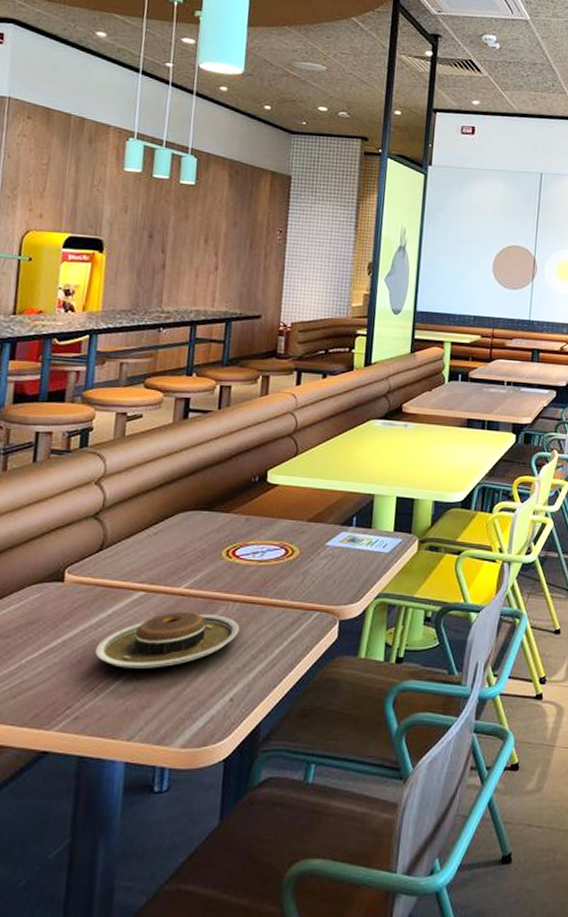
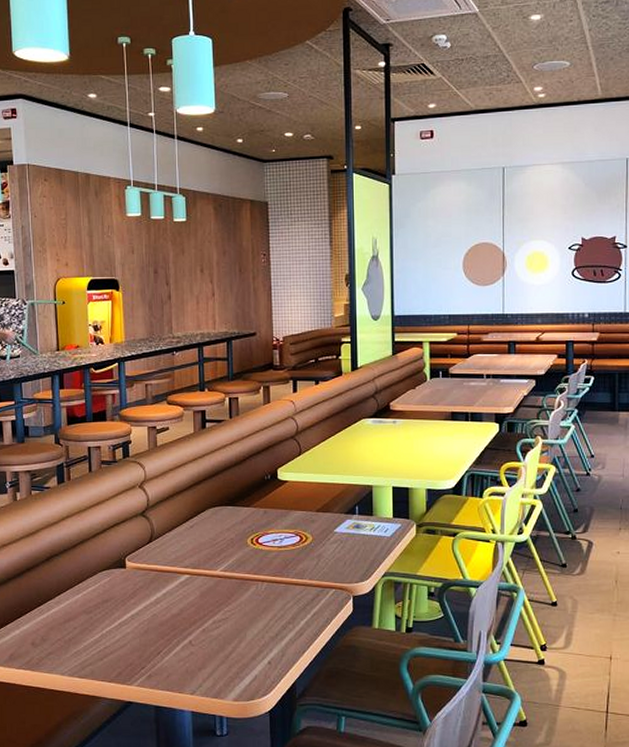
plate: present [95,611,240,668] -> none [157,590,269,637]

